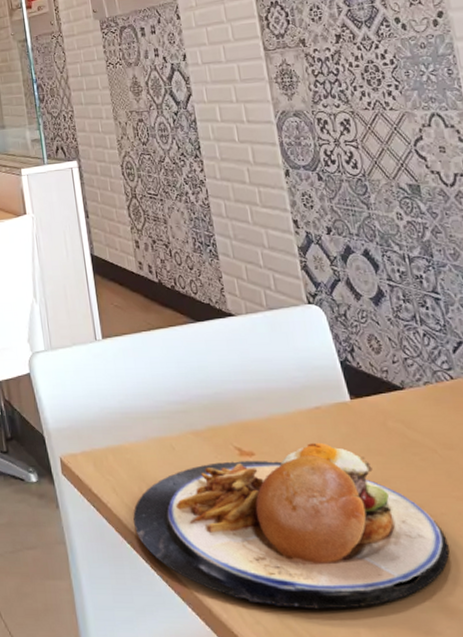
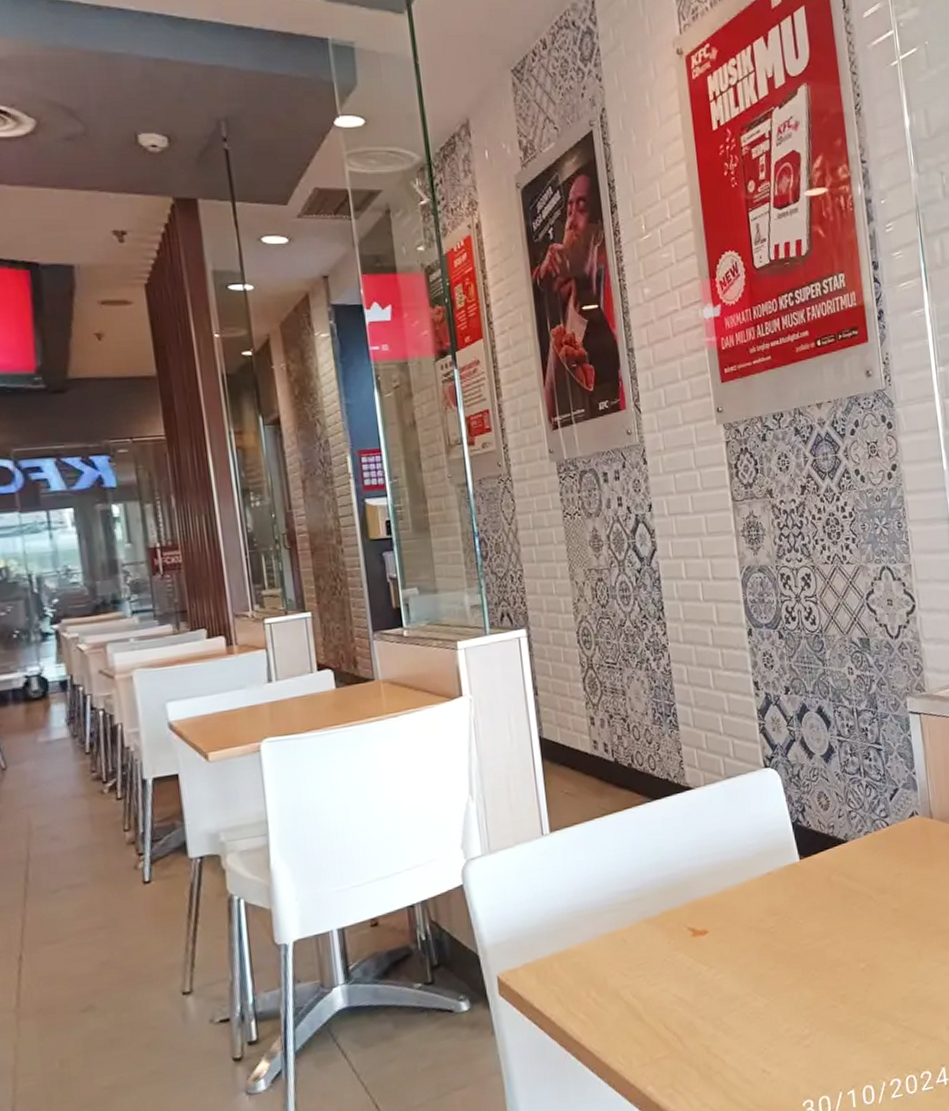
plate: present [133,443,450,609] -> none [579,908,878,1087]

